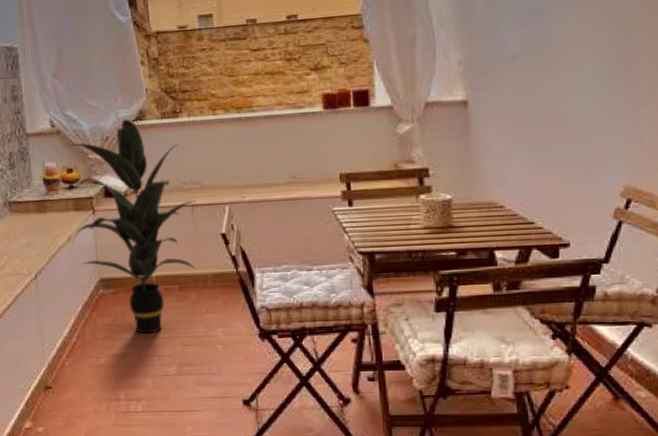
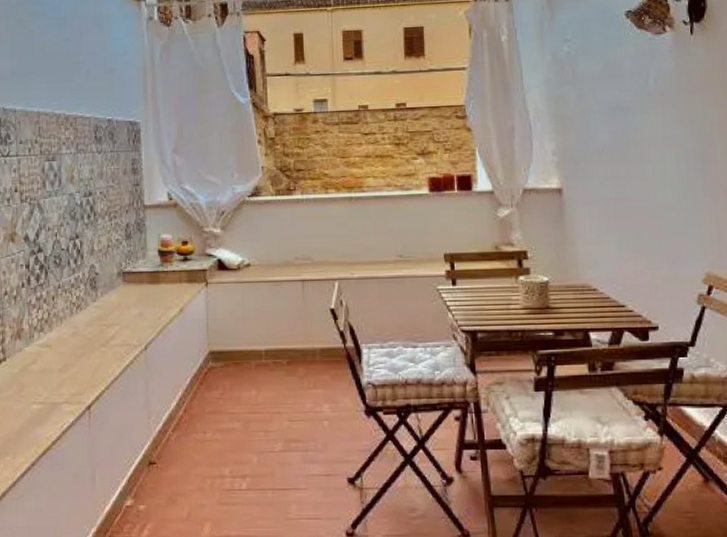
indoor plant: present [70,119,196,334] -> none [184,195,307,408]

